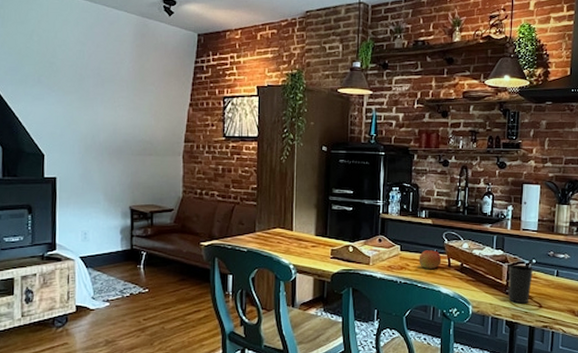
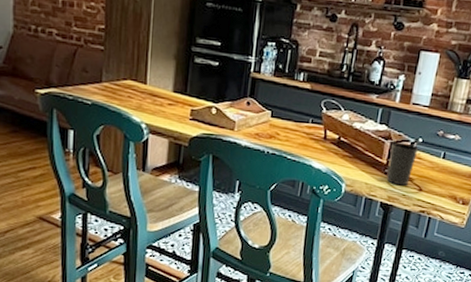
apple: present [419,250,442,269] -> none [291,118,317,140]

